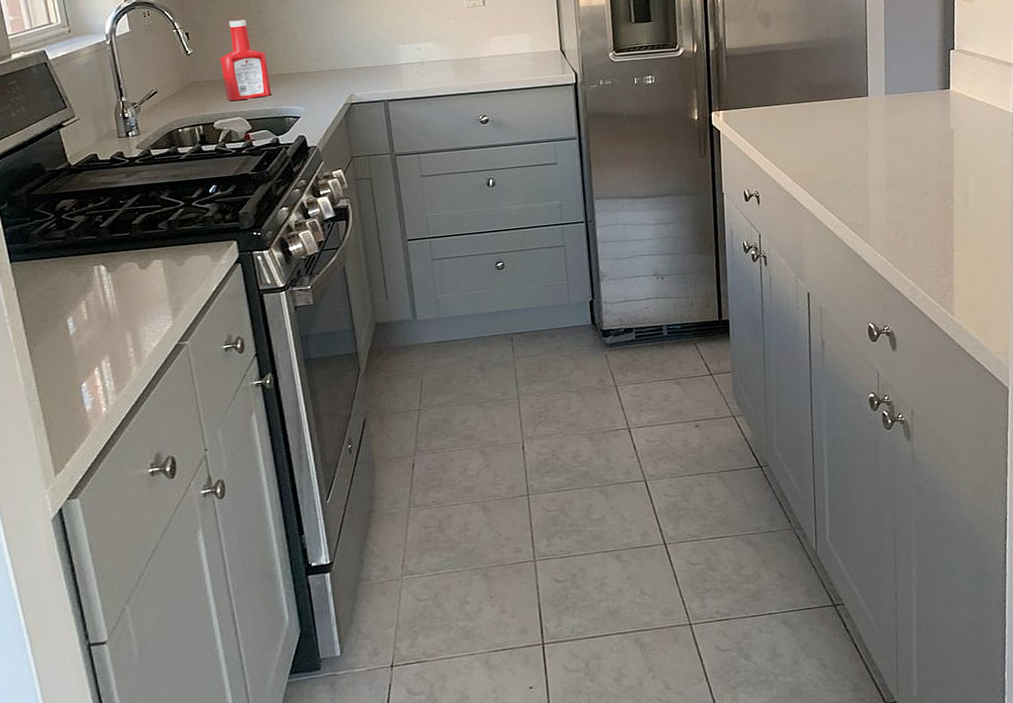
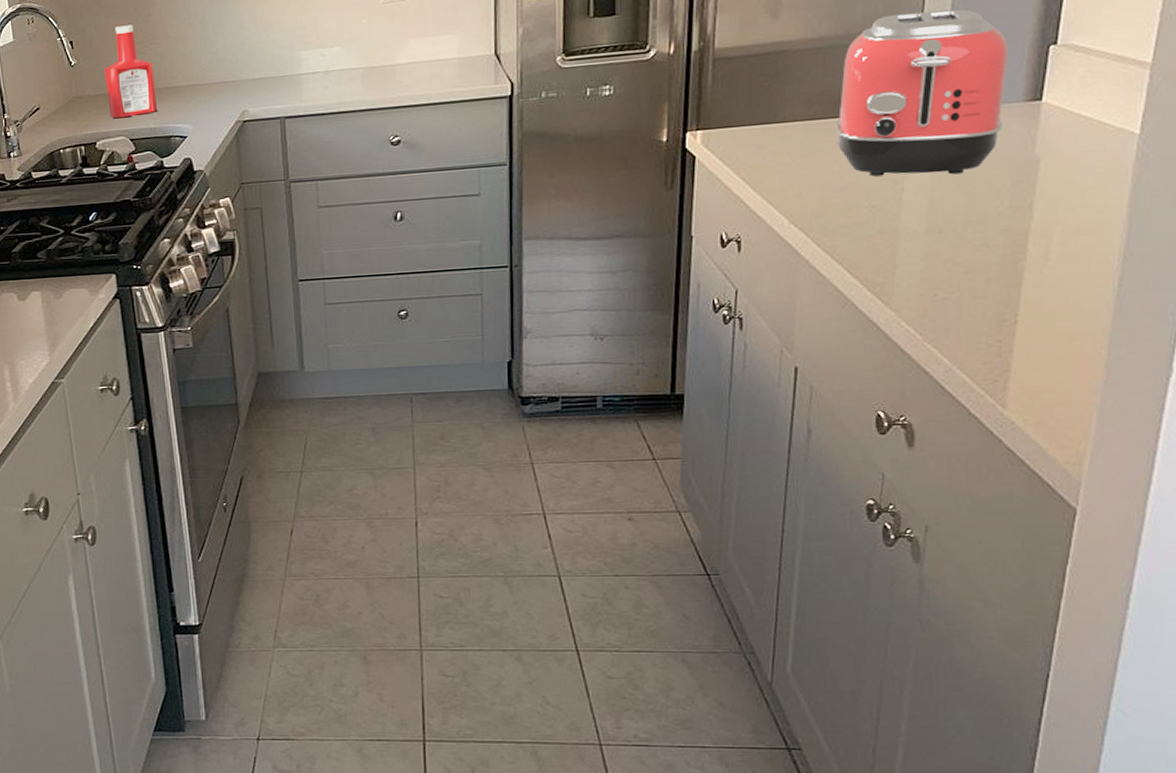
toaster: none [816,23,927,145] -> present [835,9,1009,177]

